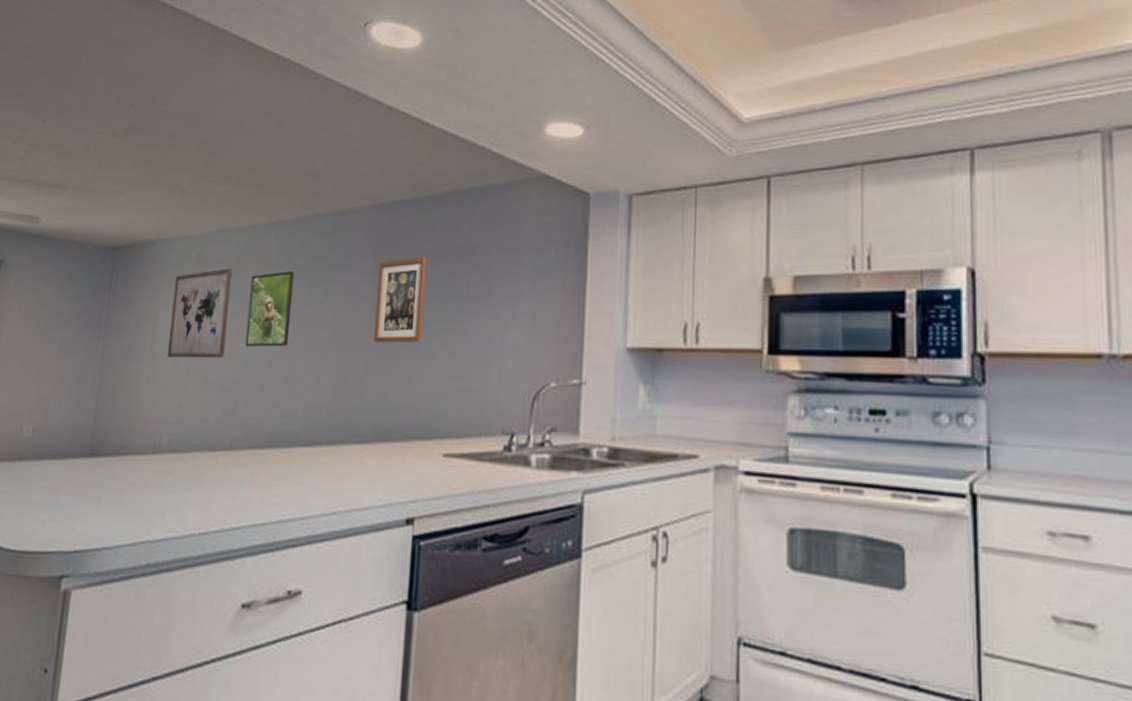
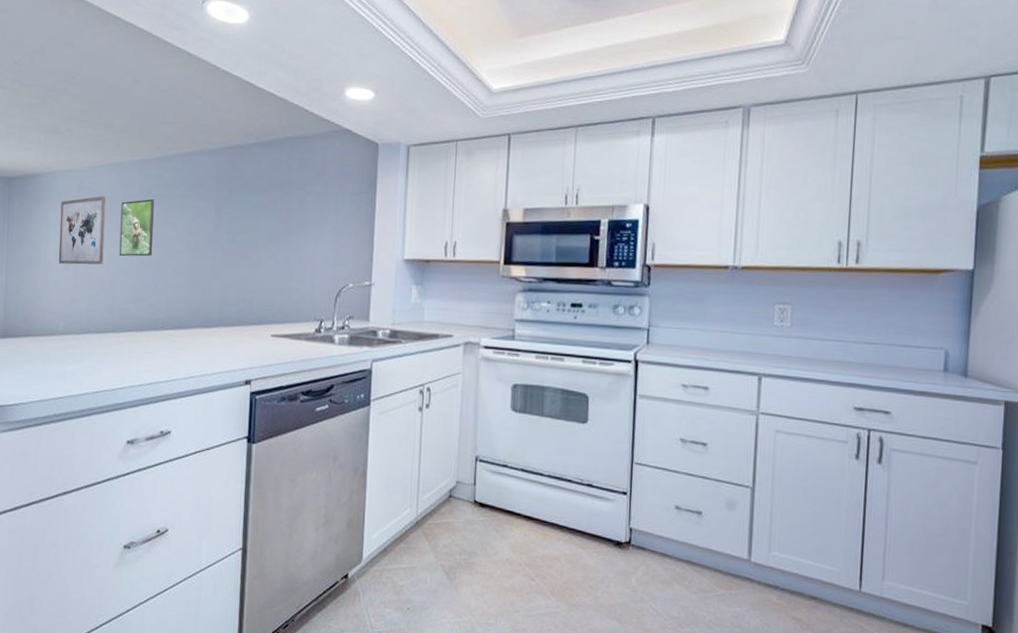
wall art: present [373,257,426,343] -> none [217,190,256,254]

